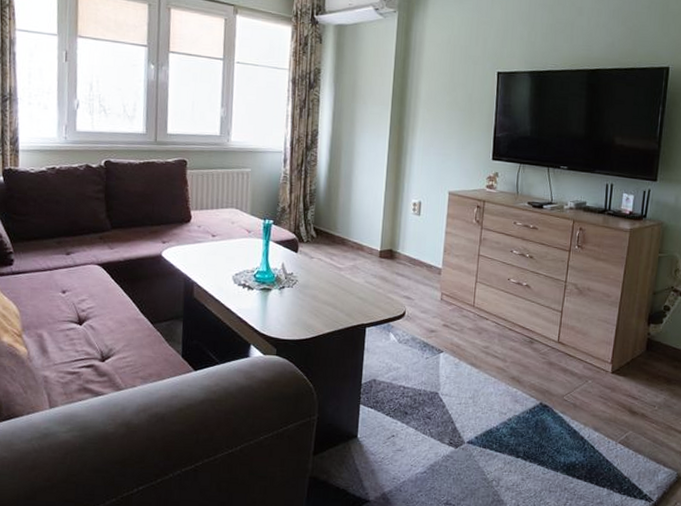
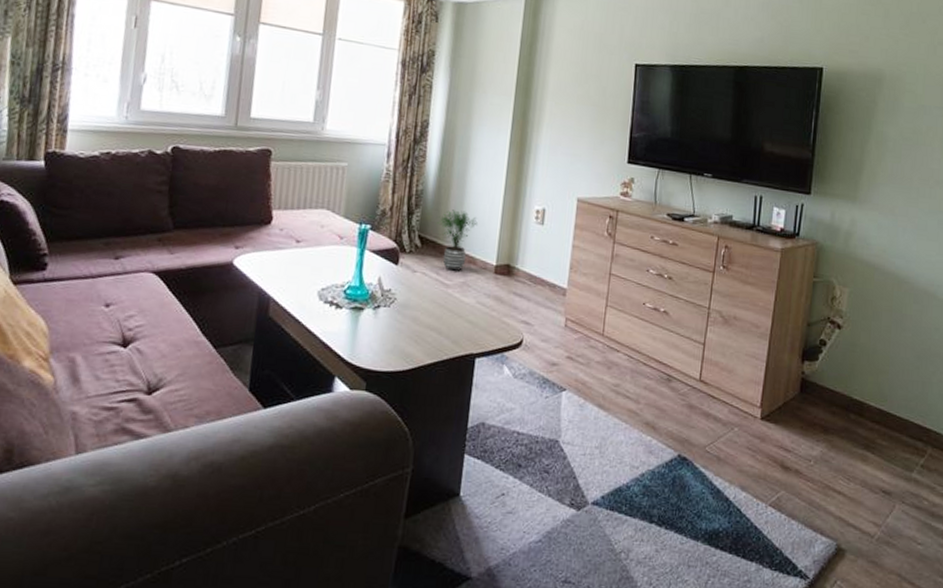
potted plant: none [329,205,363,257] -> present [437,209,478,272]

